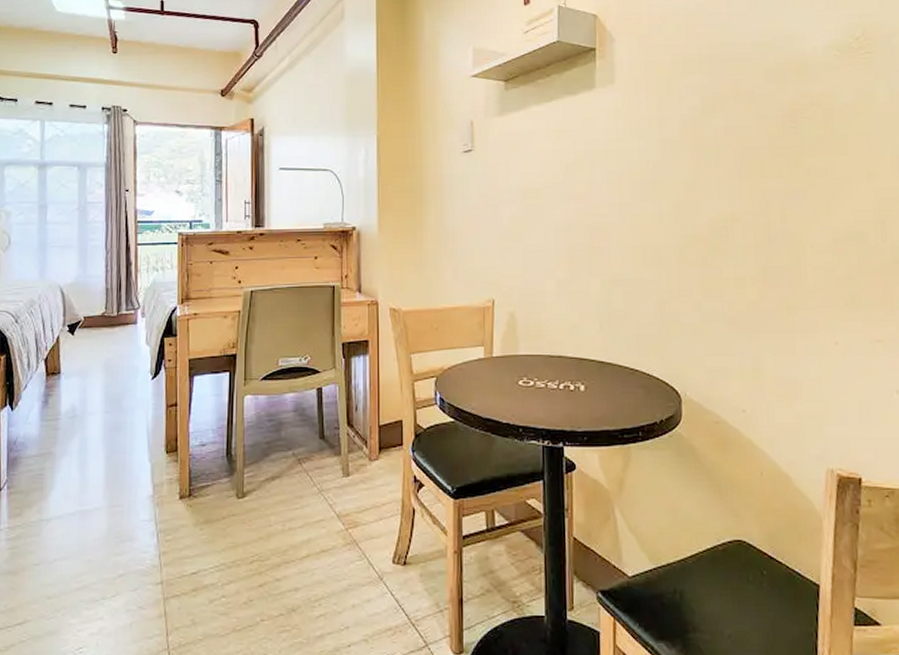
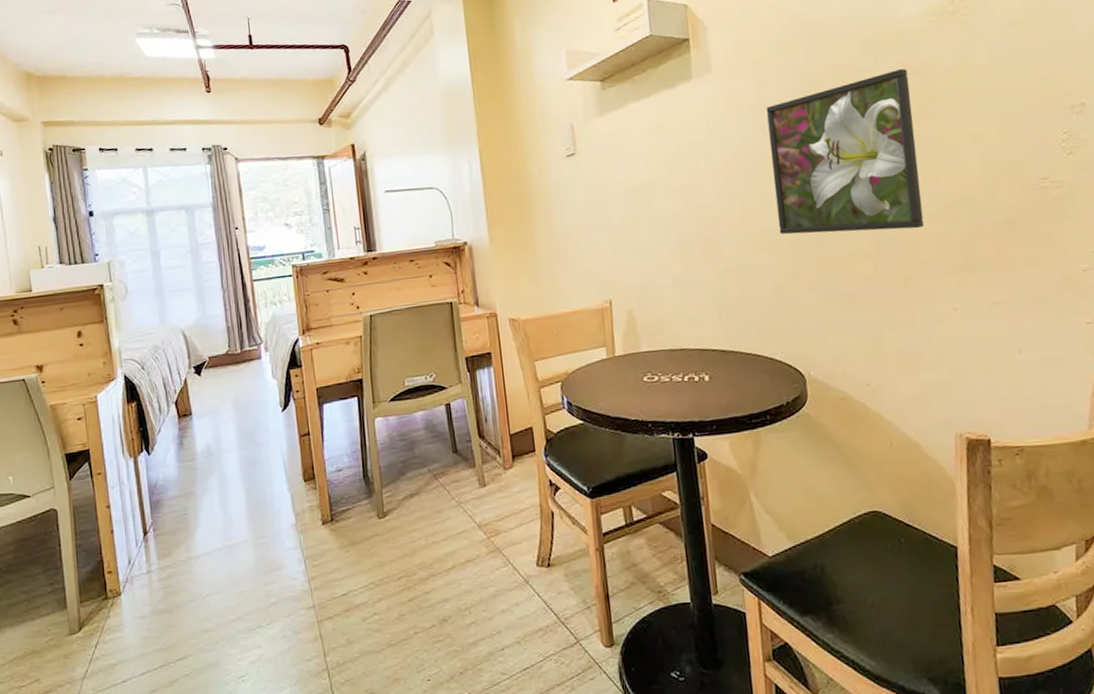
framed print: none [665,99,813,259] -> present [766,69,925,235]

